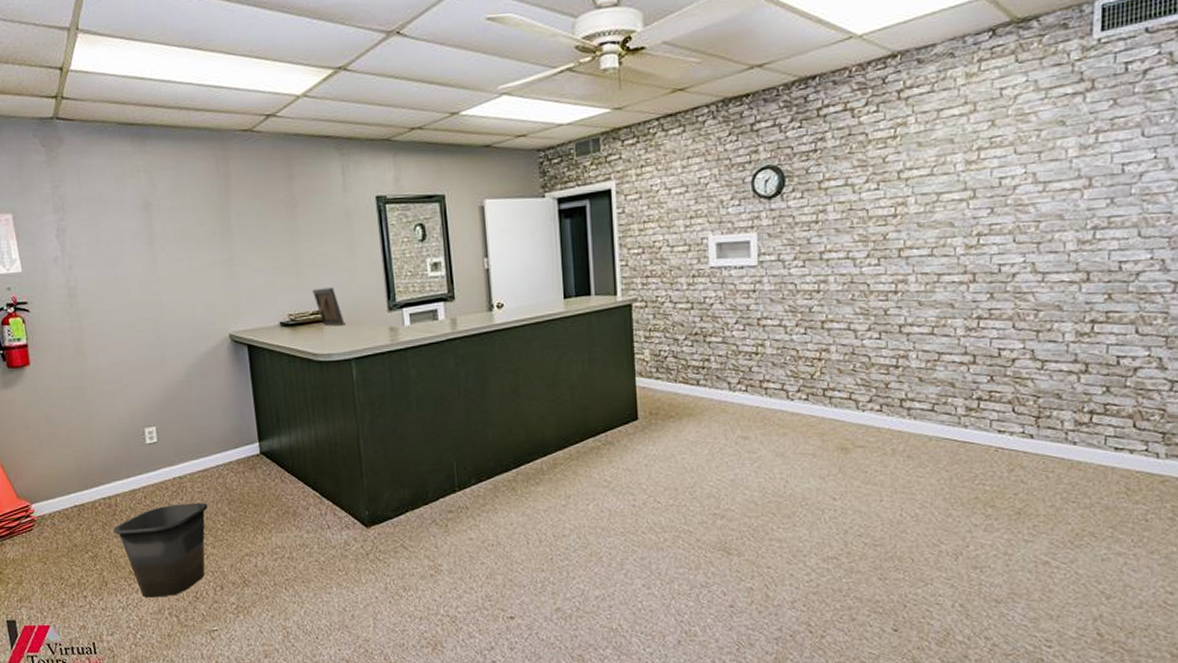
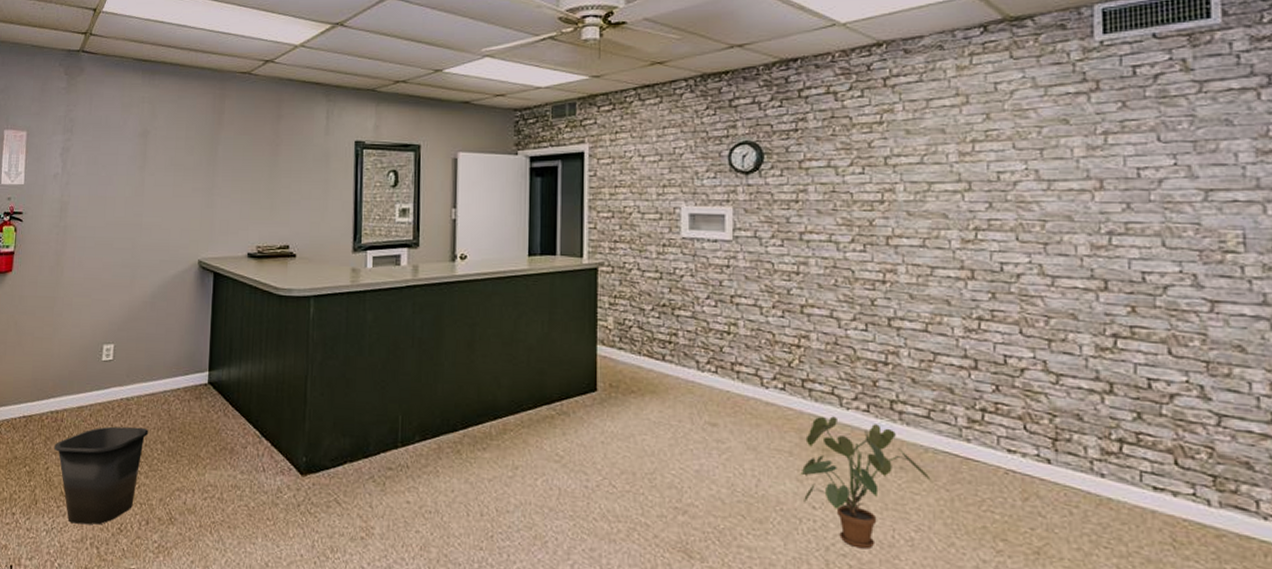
picture frame: present [312,288,345,326] -> none [283,224,310,262]
house plant: none [821,419,935,528] -> present [799,416,933,549]

